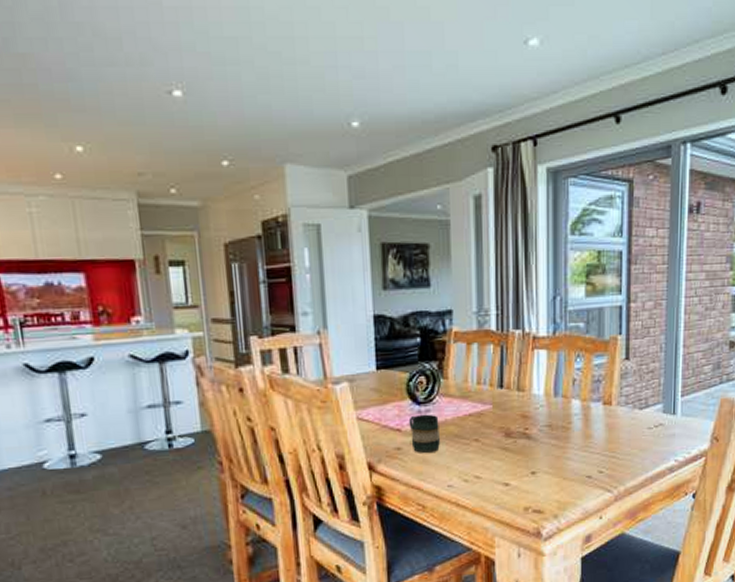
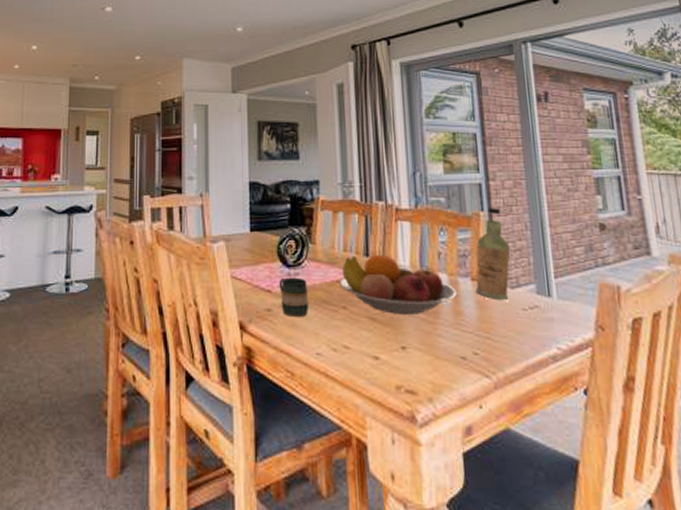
fruit bowl: none [472,385,589,443] -> present [339,255,458,314]
bottle: none [606,329,643,422] -> present [475,206,511,301]

